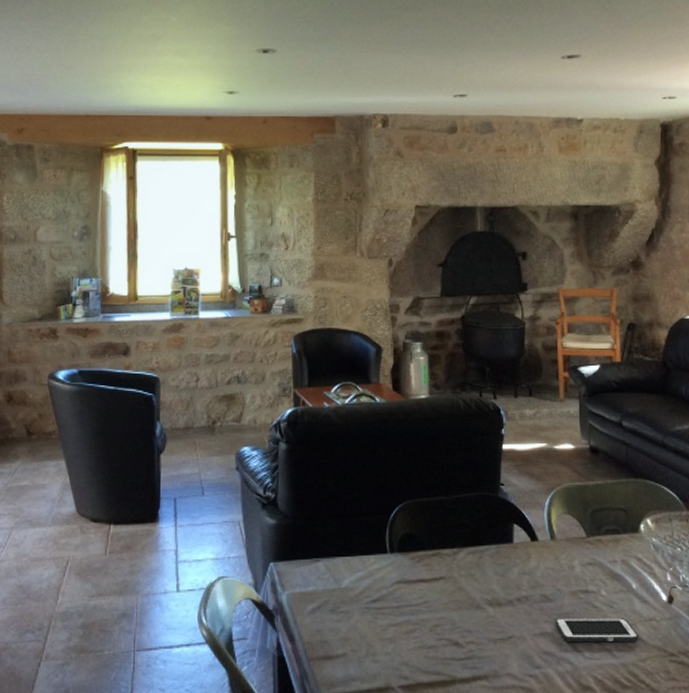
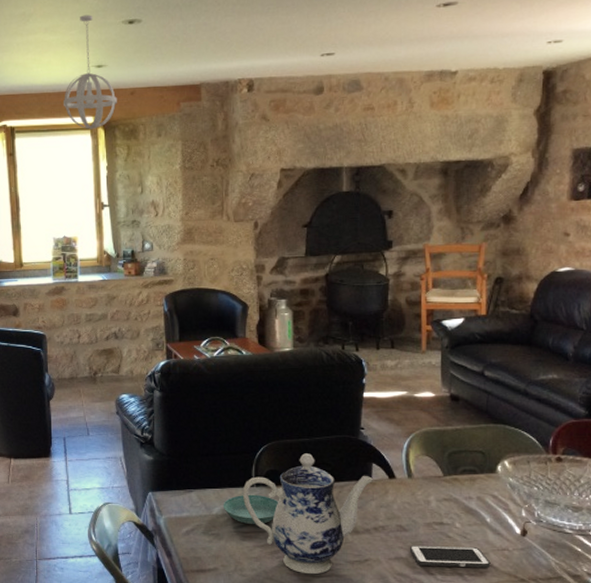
pendant light: none [191,41,248,157] -> present [64,15,117,130]
saucer: none [353,562,415,598] -> present [223,494,279,524]
teapot: none [375,513,516,657] -> present [242,453,374,575]

